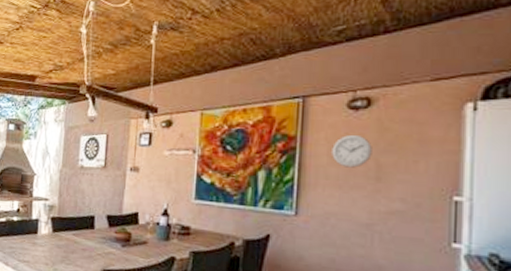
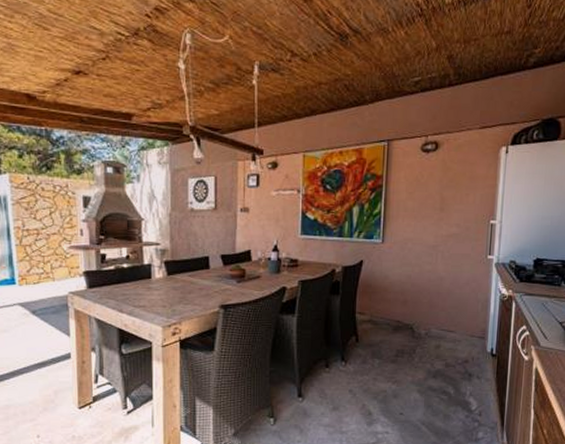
wall clock: present [332,134,372,168] -> none [409,173,438,201]

